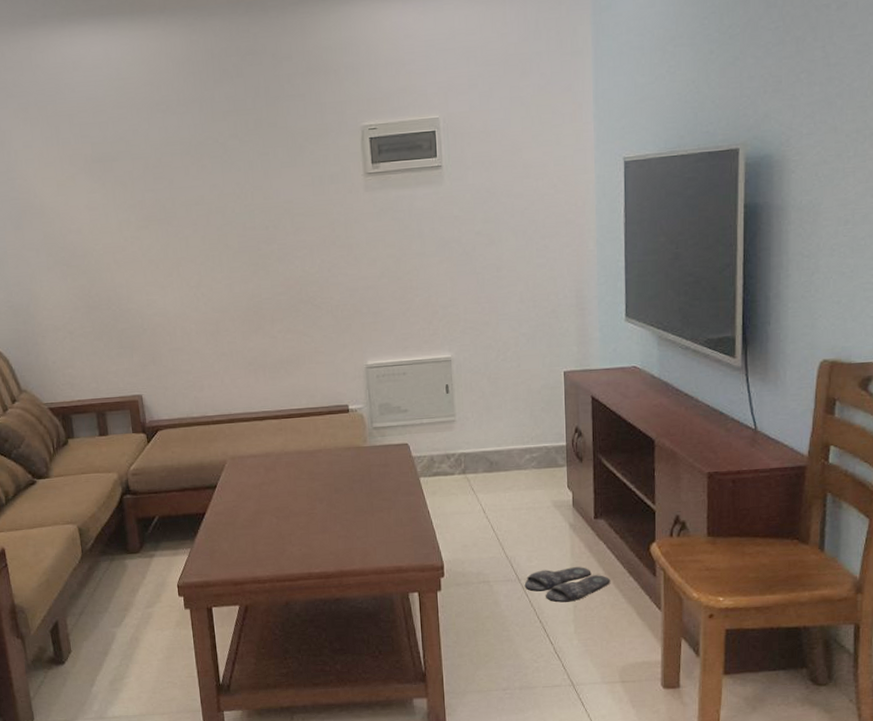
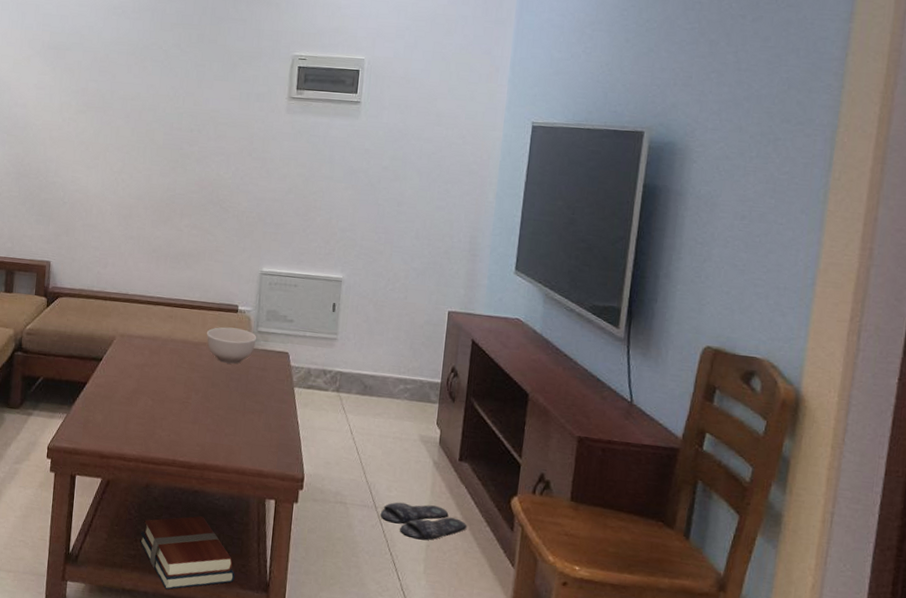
books: none [288,622,390,700] -> present [139,516,235,590]
bowl: none [320,428,373,466] -> present [206,327,257,364]

